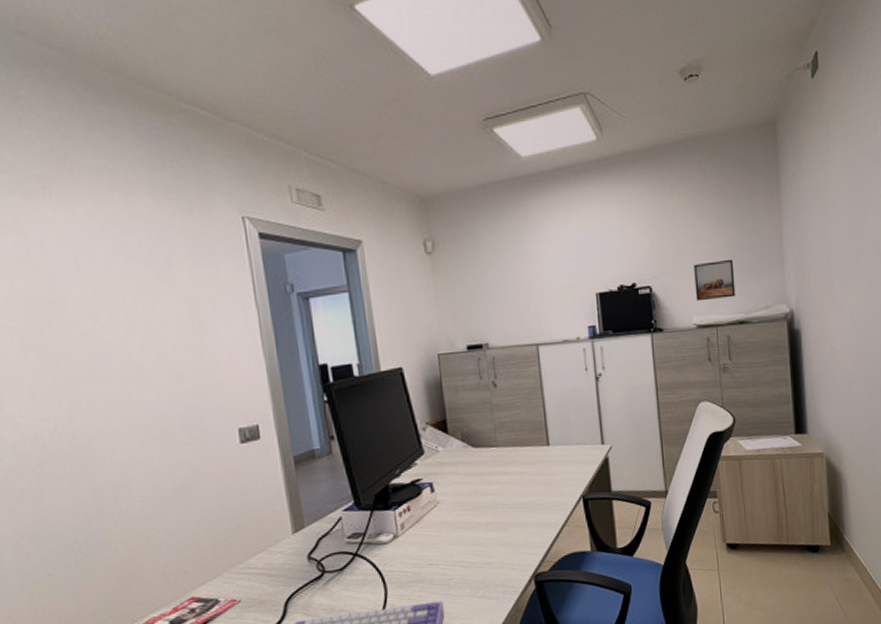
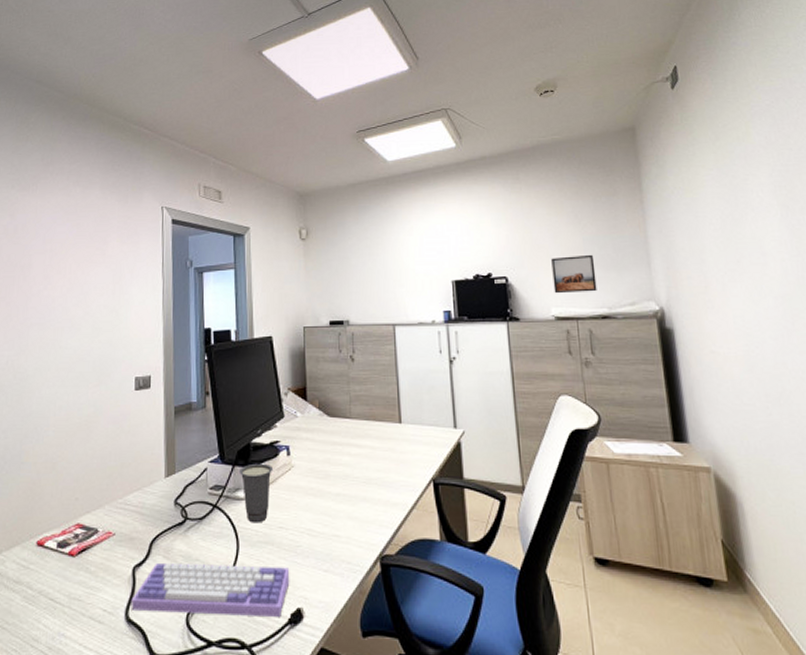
cup: none [378,503,418,565] -> present [238,463,274,523]

